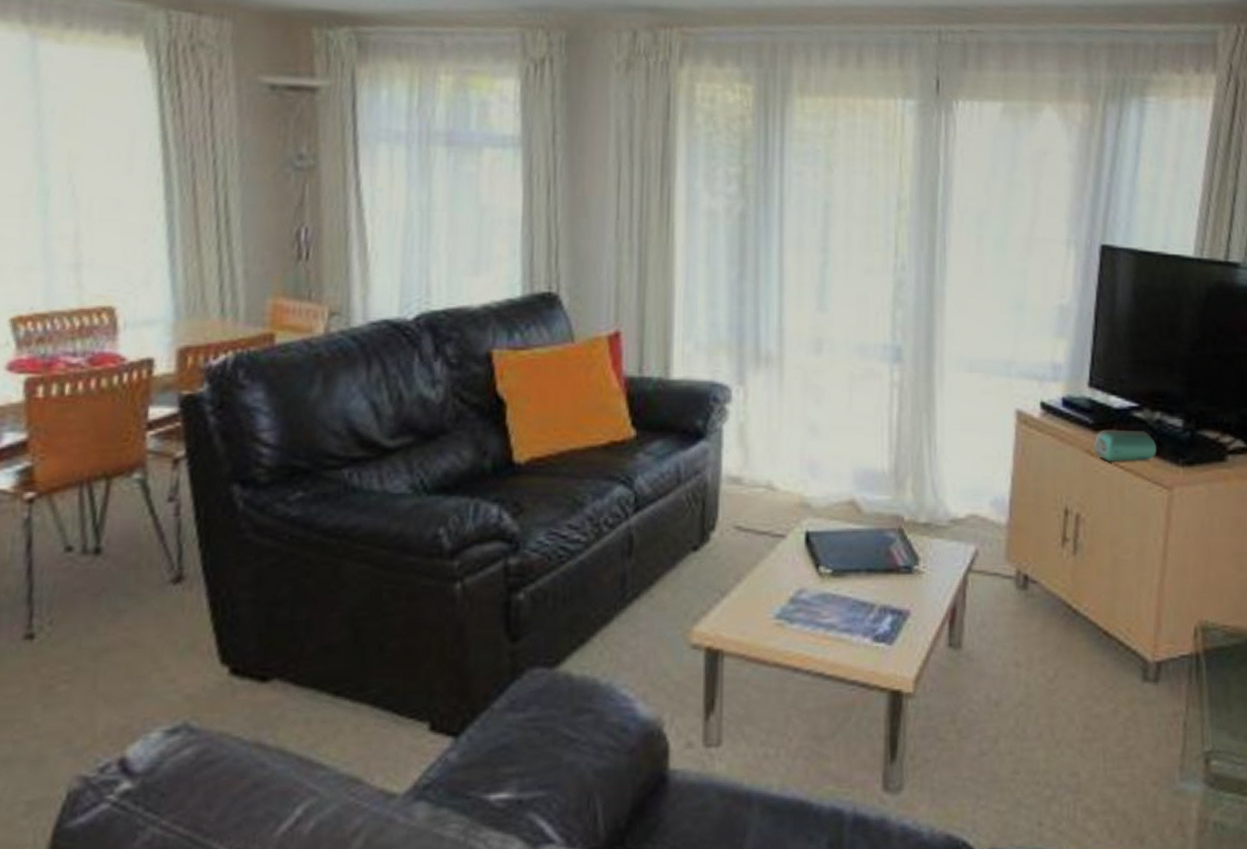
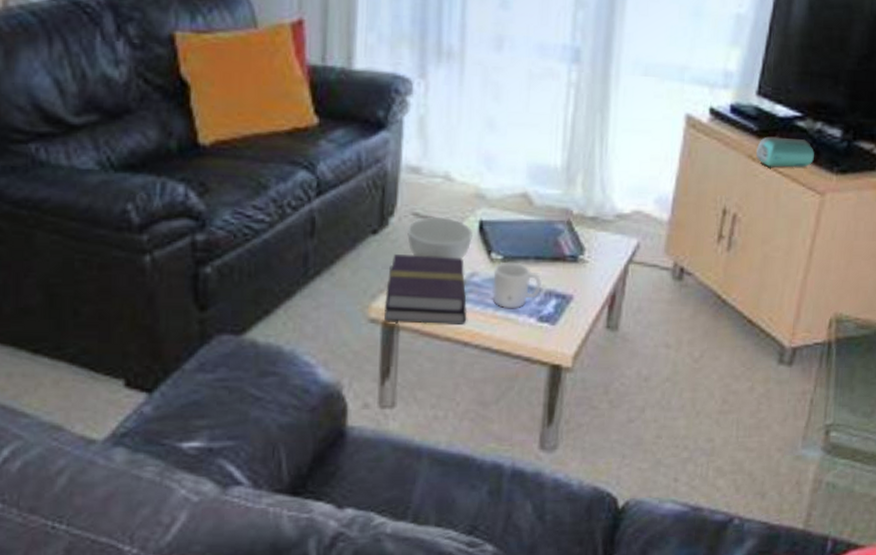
book: none [708,571,797,648] -> present [384,253,468,324]
bowl: none [729,529,800,575] -> present [406,217,474,259]
mug: none [822,575,875,629] -> present [492,261,541,309]

